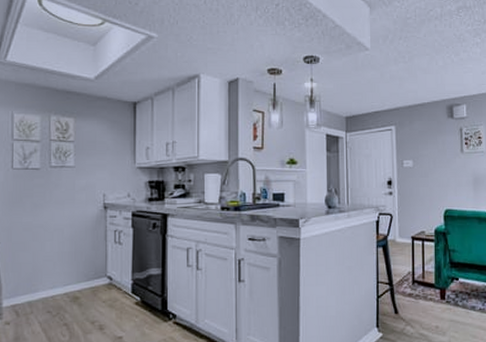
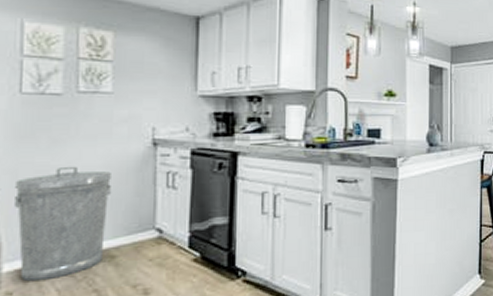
trash can: none [10,225,76,315] -> present [15,166,112,282]

